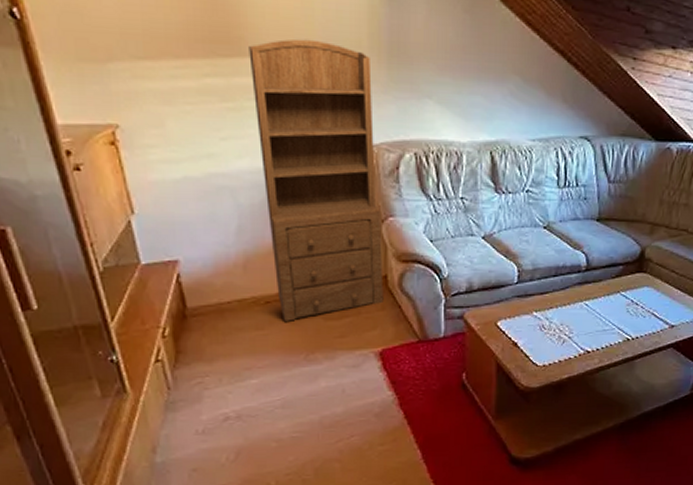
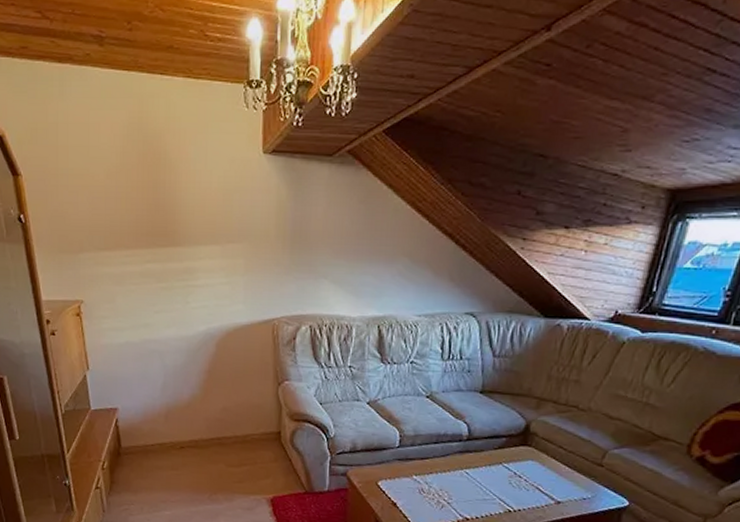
shelving unit: present [249,38,384,321] -> none [180,230,278,465]

